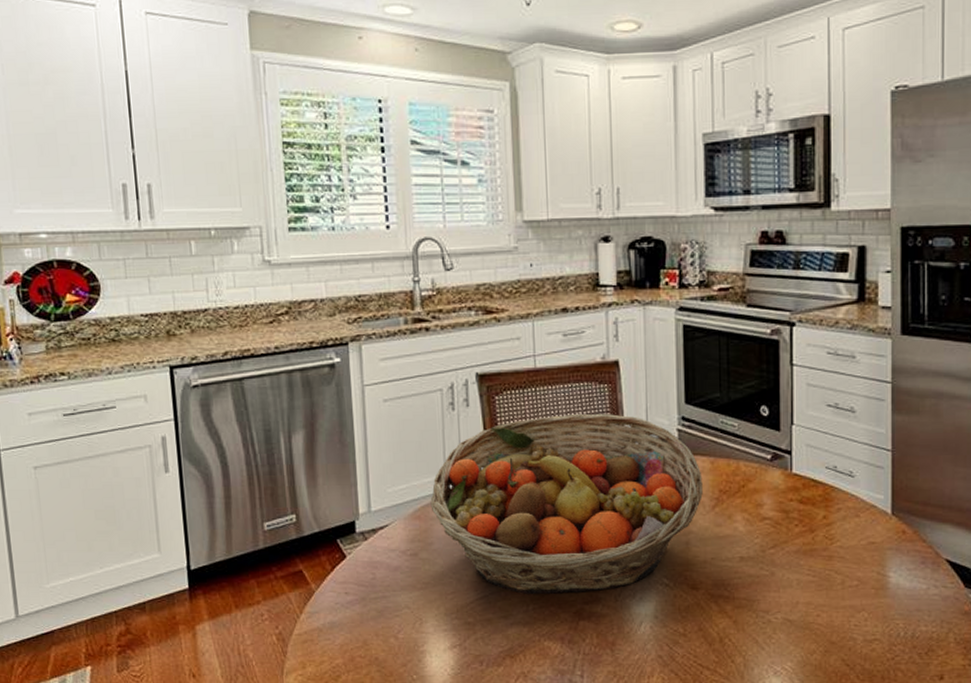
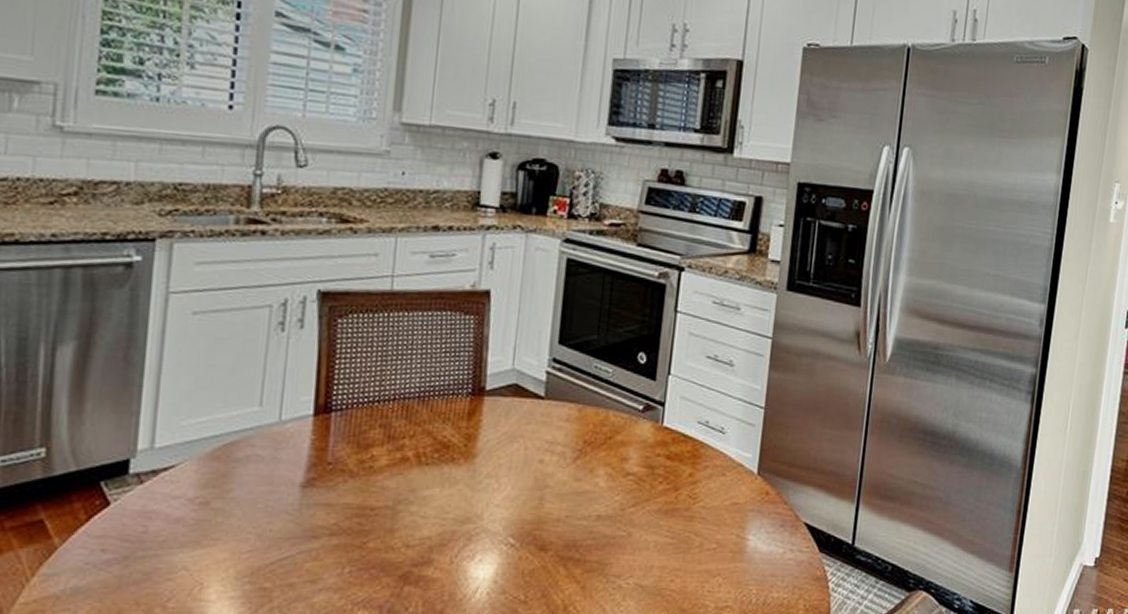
fruit basket: present [430,413,703,594] -> none [235,346,567,554]

